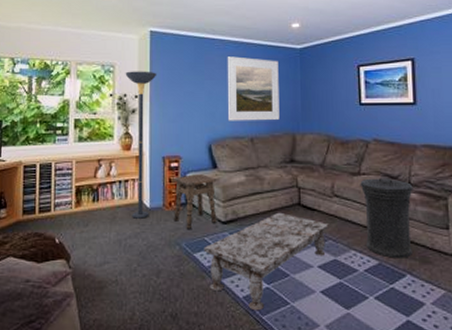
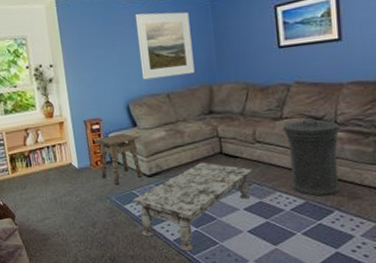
floor lamp: present [125,71,157,219] -> none [37,39,79,179]

